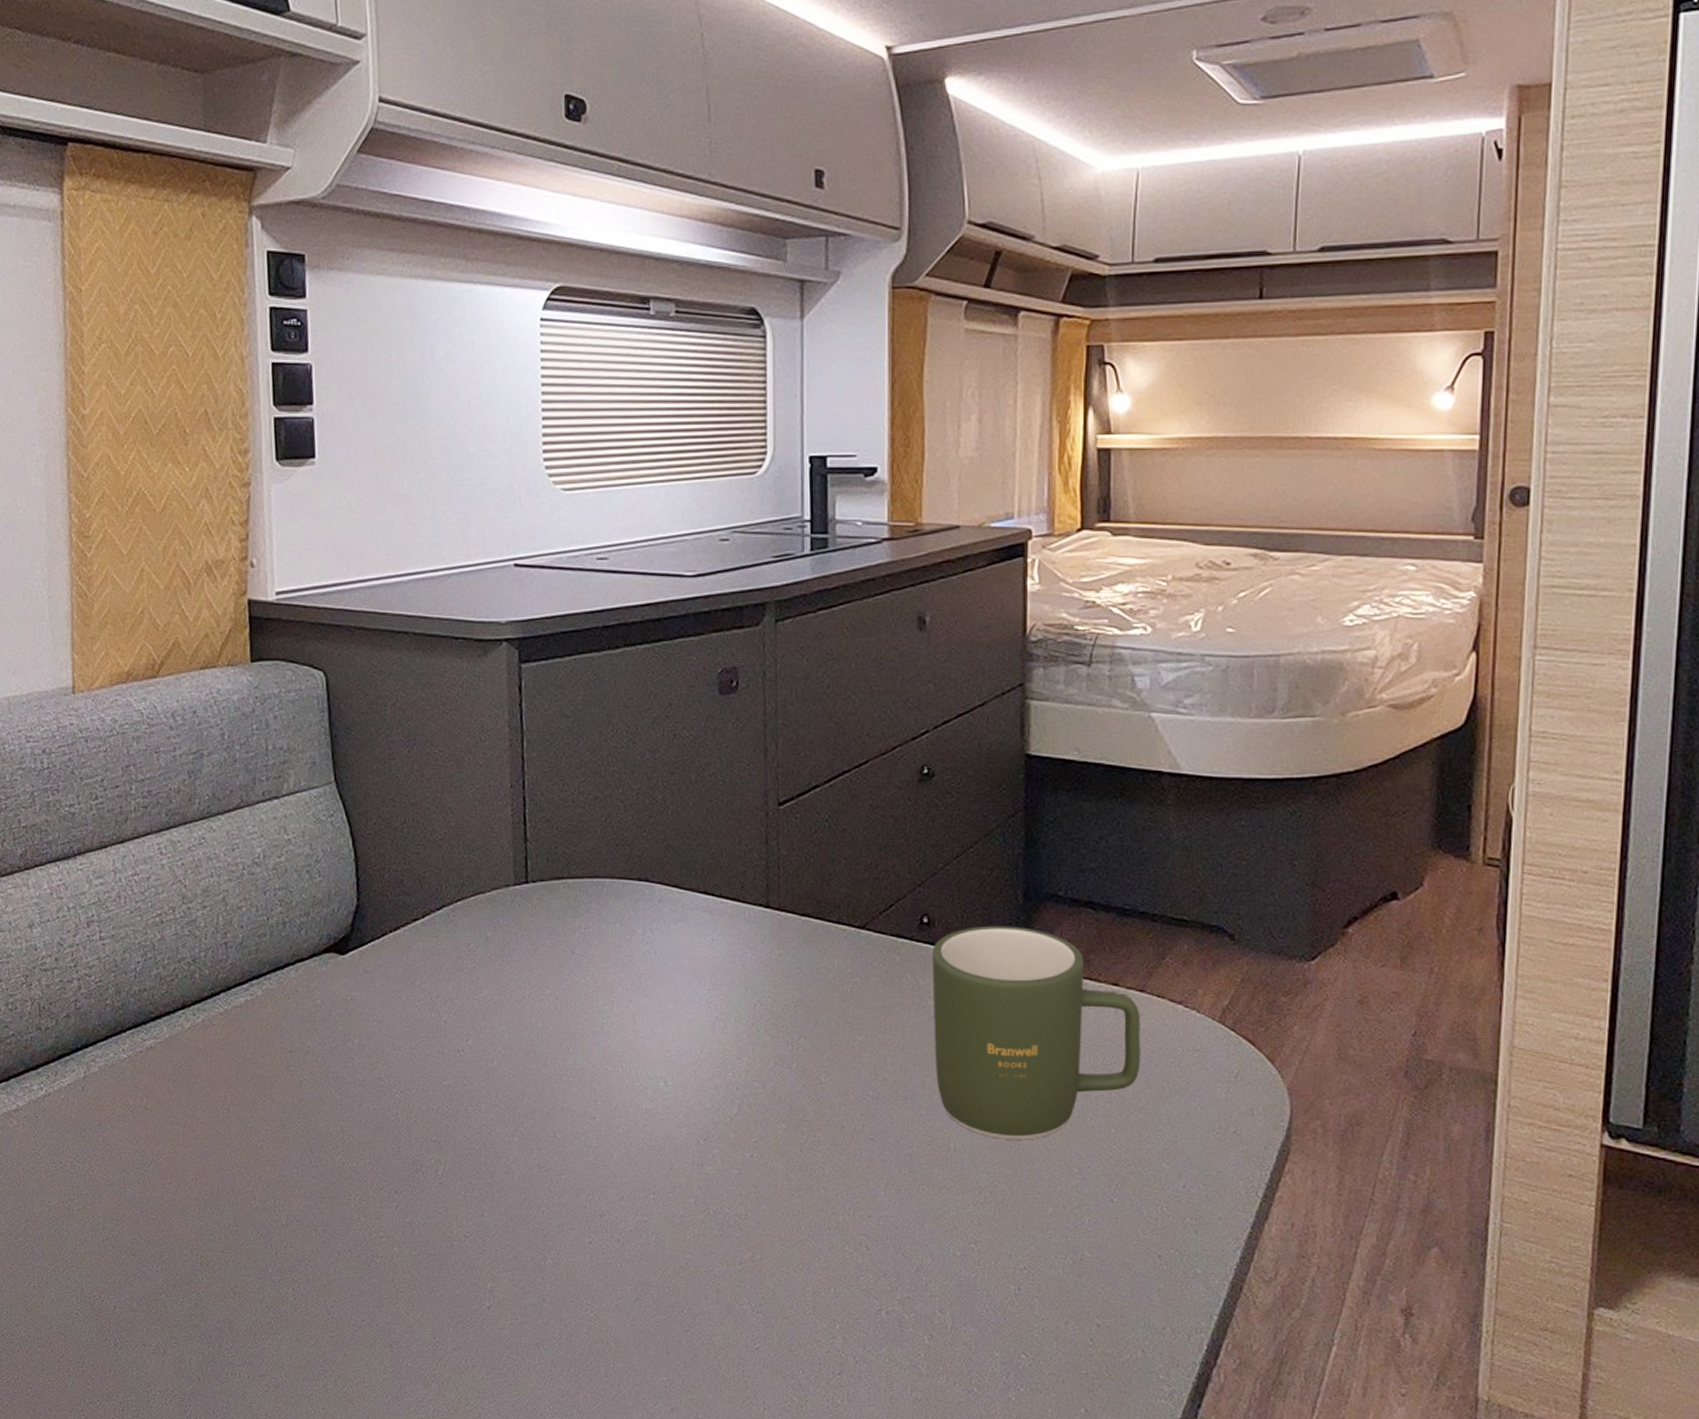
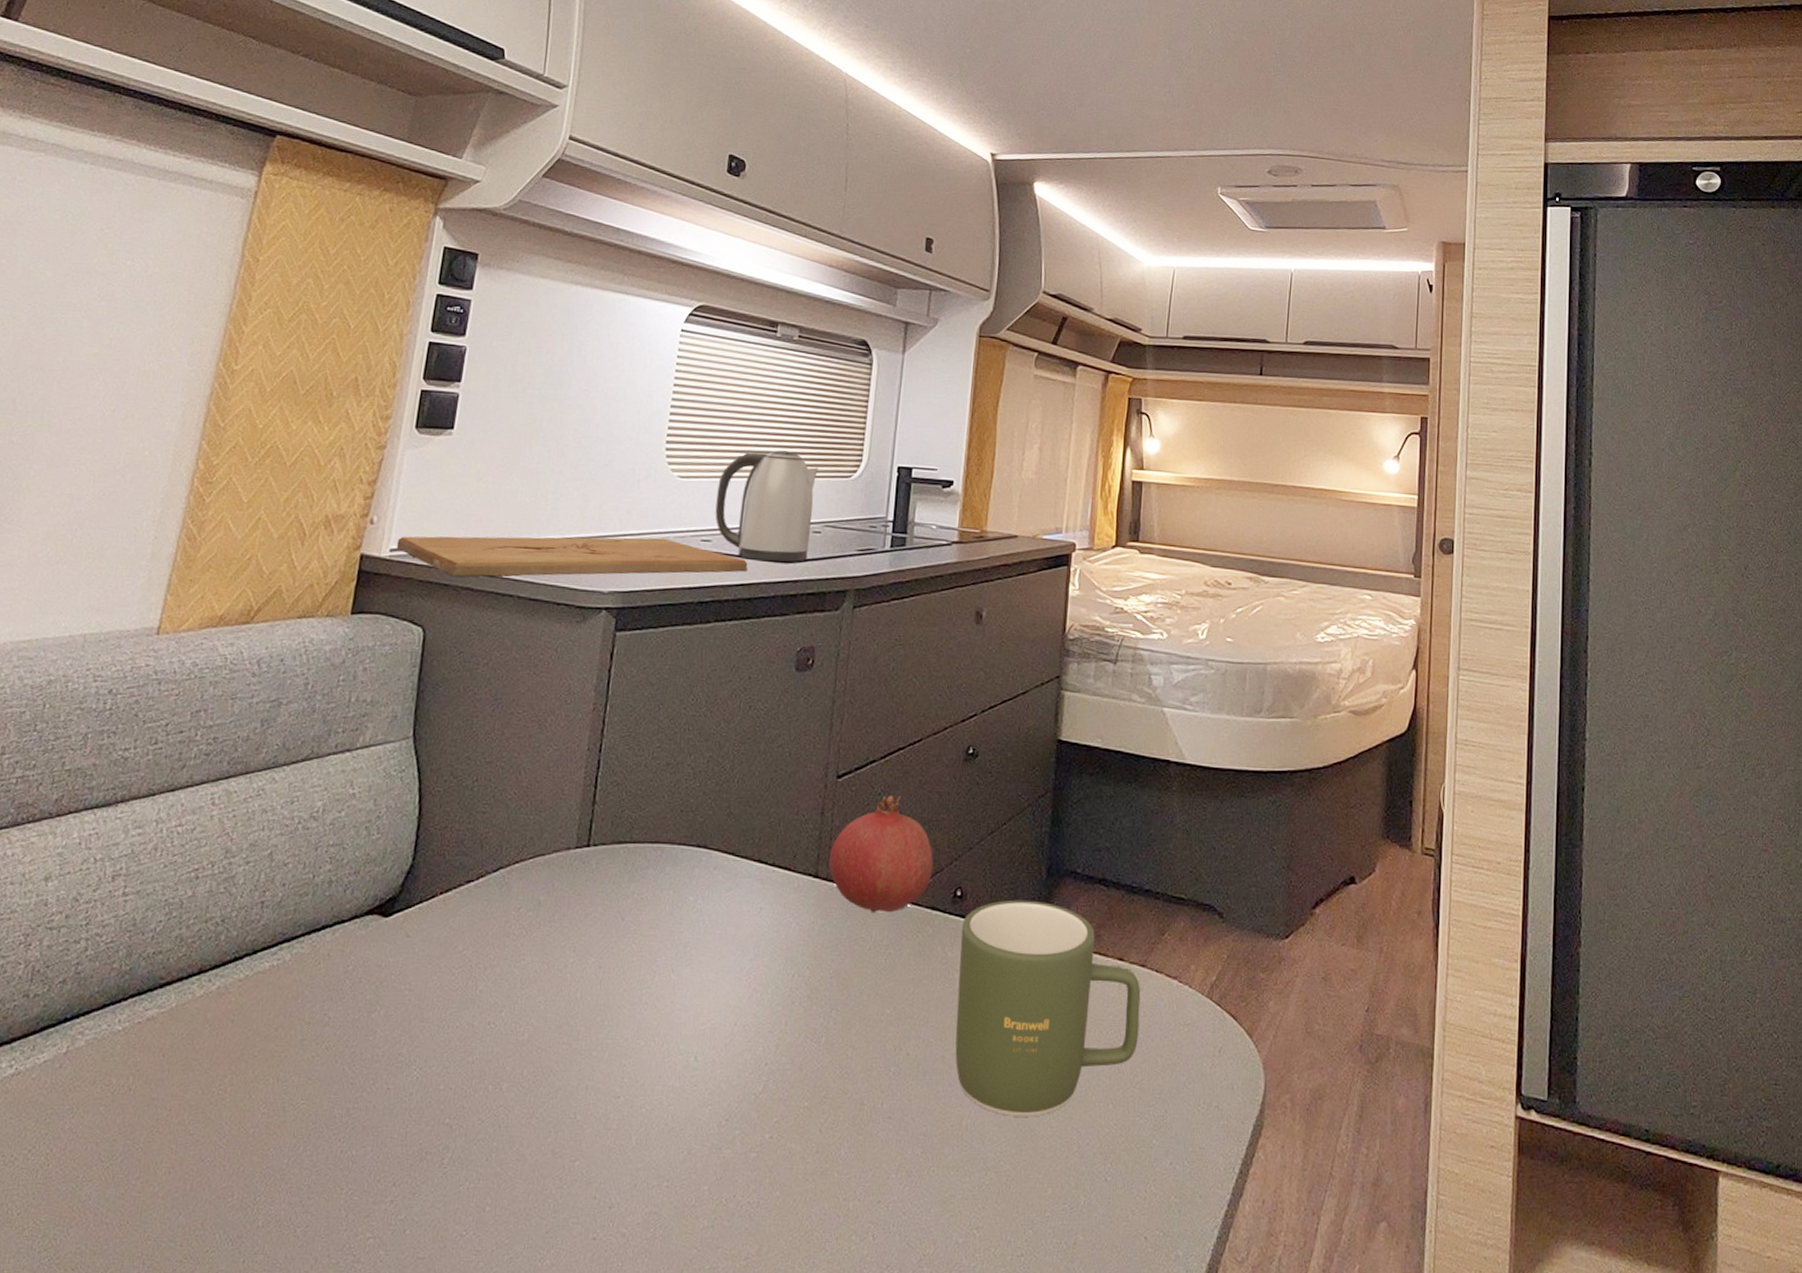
cutting board: none [281,559,652,617] -> present [396,536,748,578]
kettle: none [606,449,717,577] -> present [715,450,818,563]
fruit: none [780,820,895,941] -> present [829,794,934,912]

